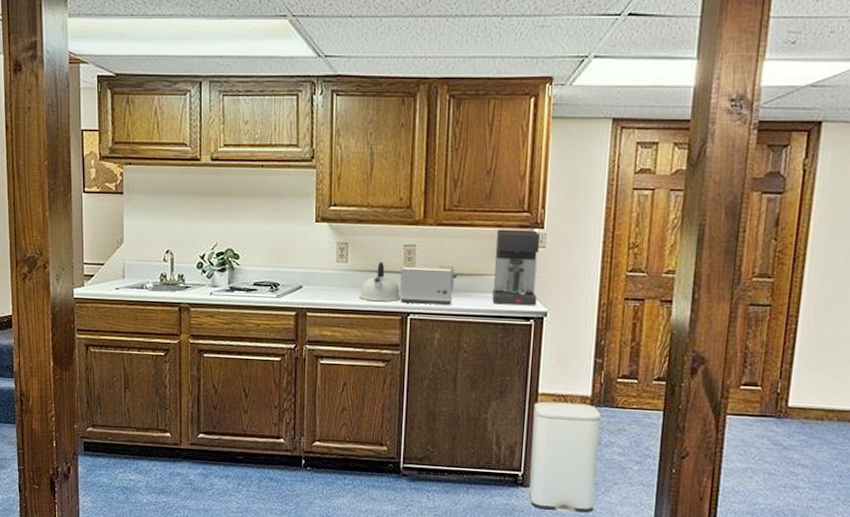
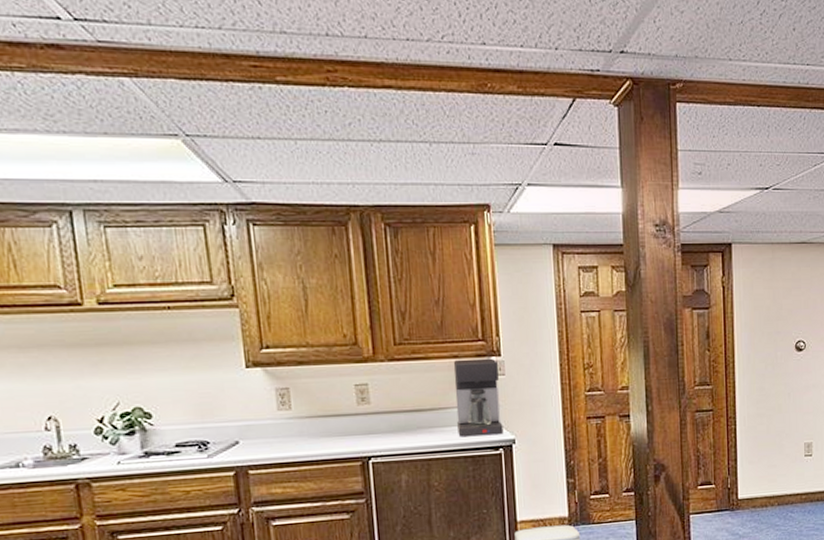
kettle: present [359,261,401,302] -> none [310,405,359,450]
toaster: present [400,264,458,305] -> none [355,402,419,447]

